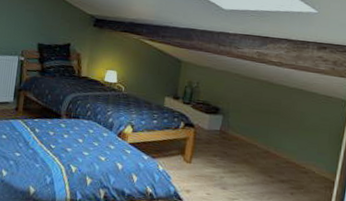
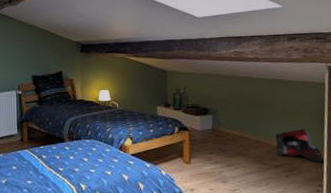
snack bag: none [285,145,334,185] -> present [275,129,322,162]

